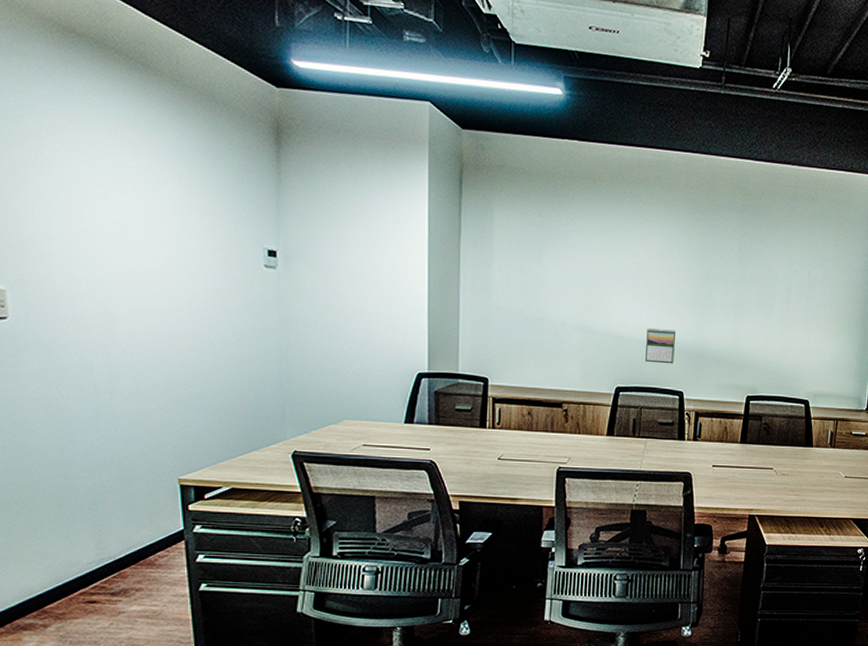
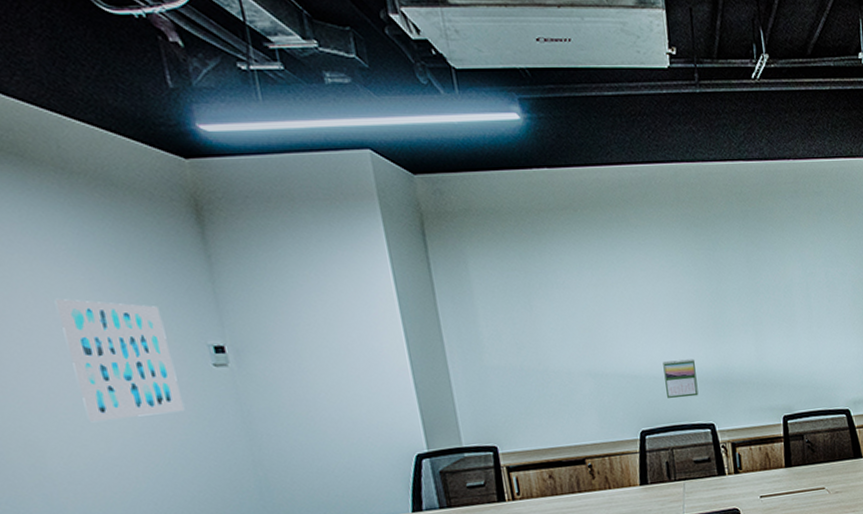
wall art: none [148,188,234,301] -> present [54,298,185,423]

